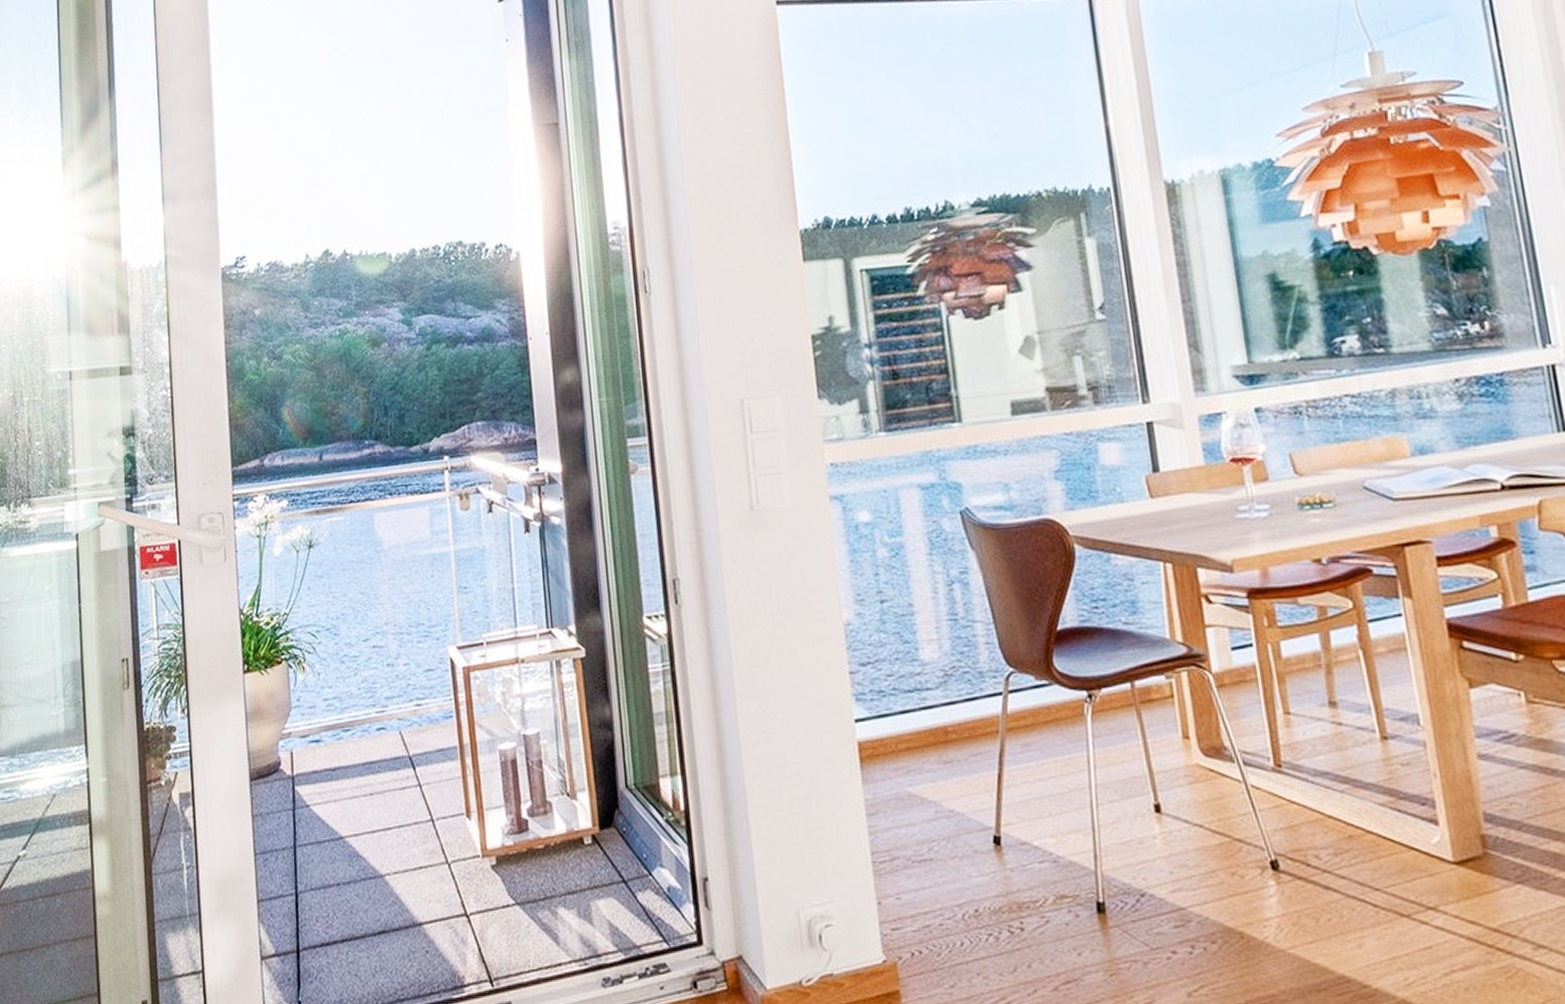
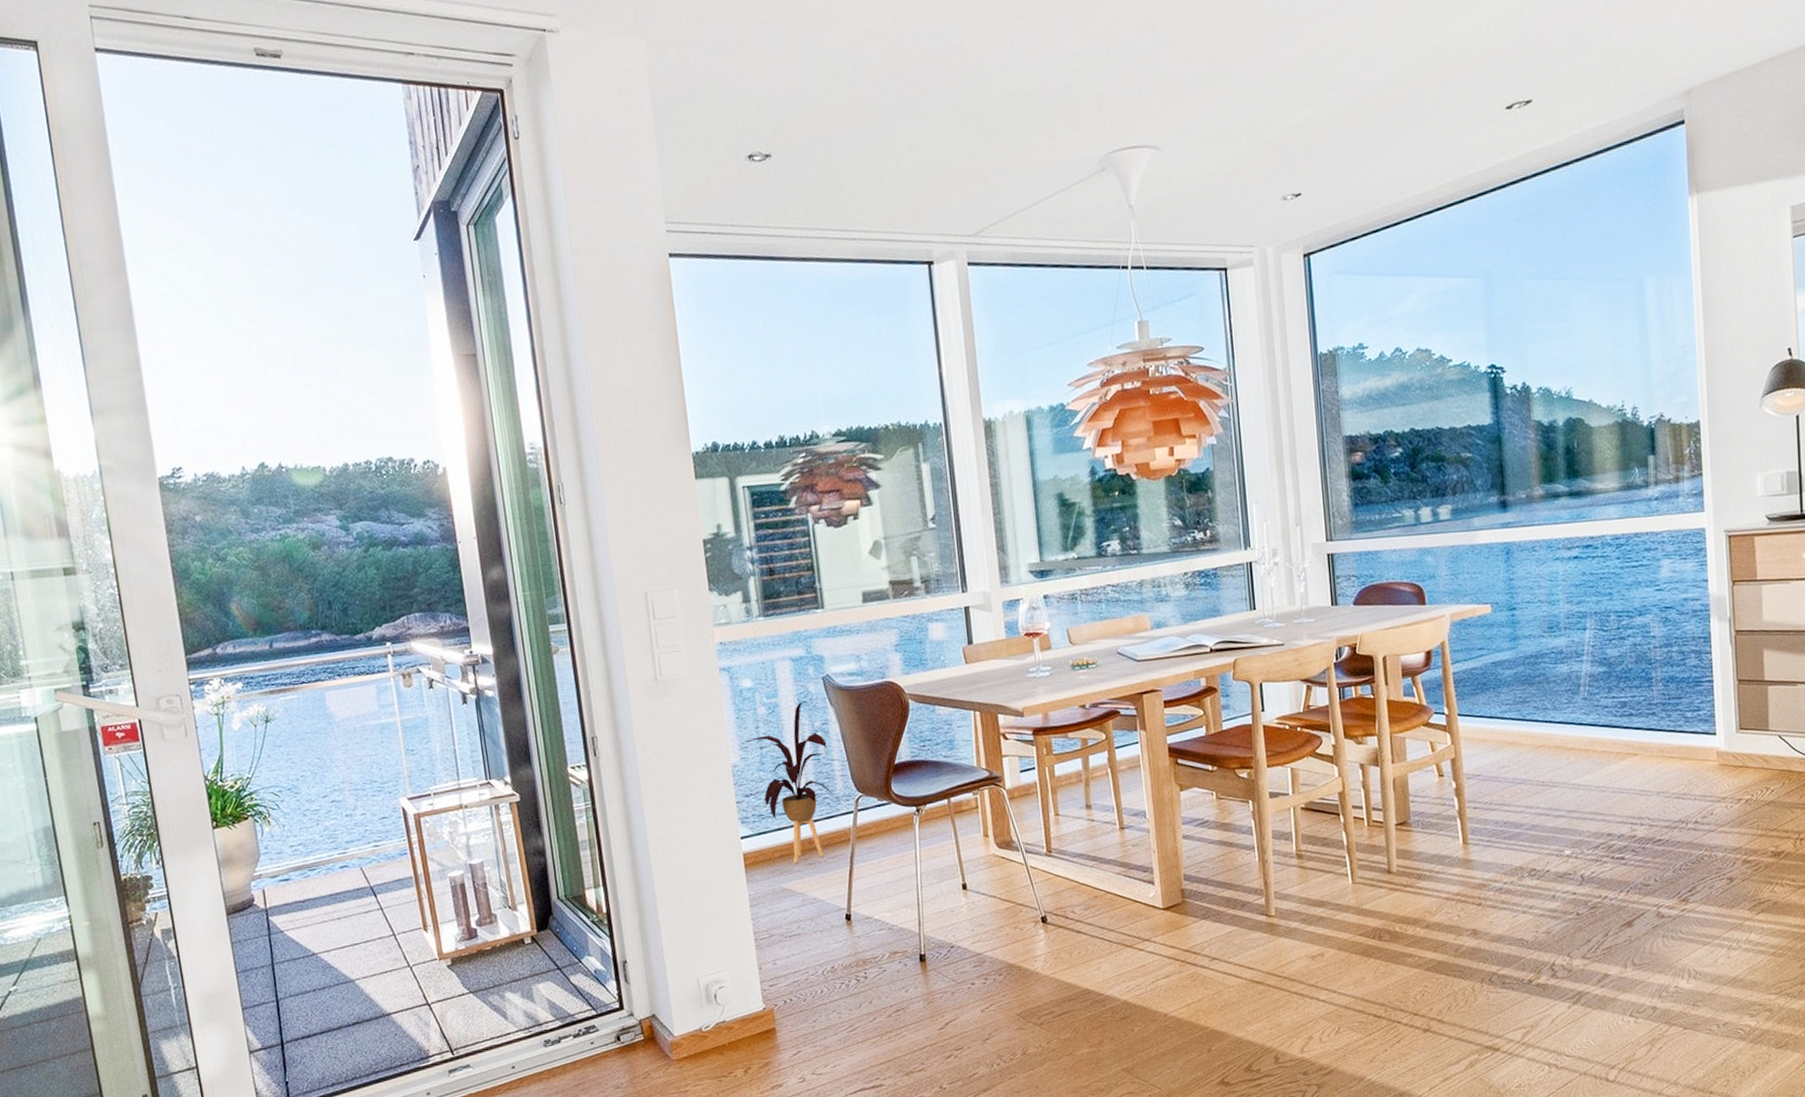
house plant: none [860,542,976,759] -> present [744,701,834,863]

